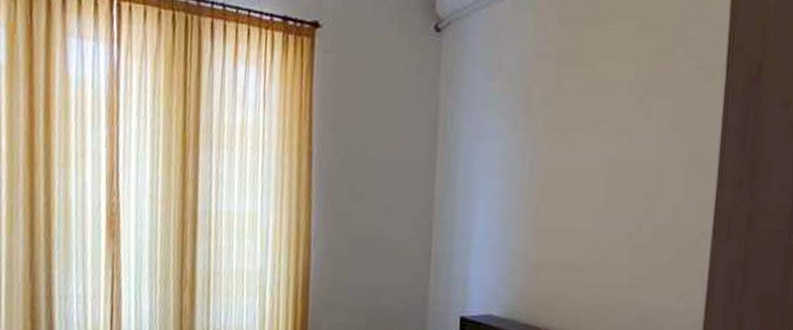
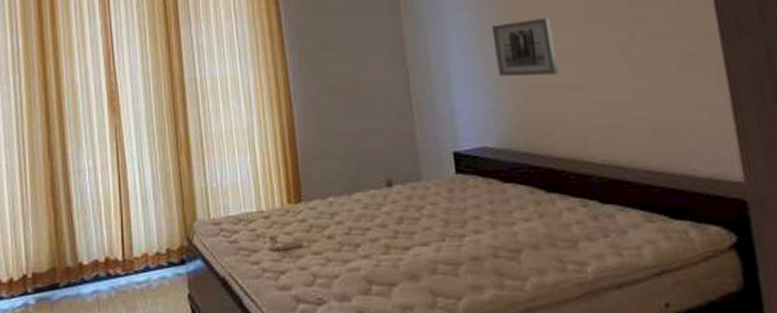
wall art: none [516,196,573,254] -> present [492,17,558,77]

